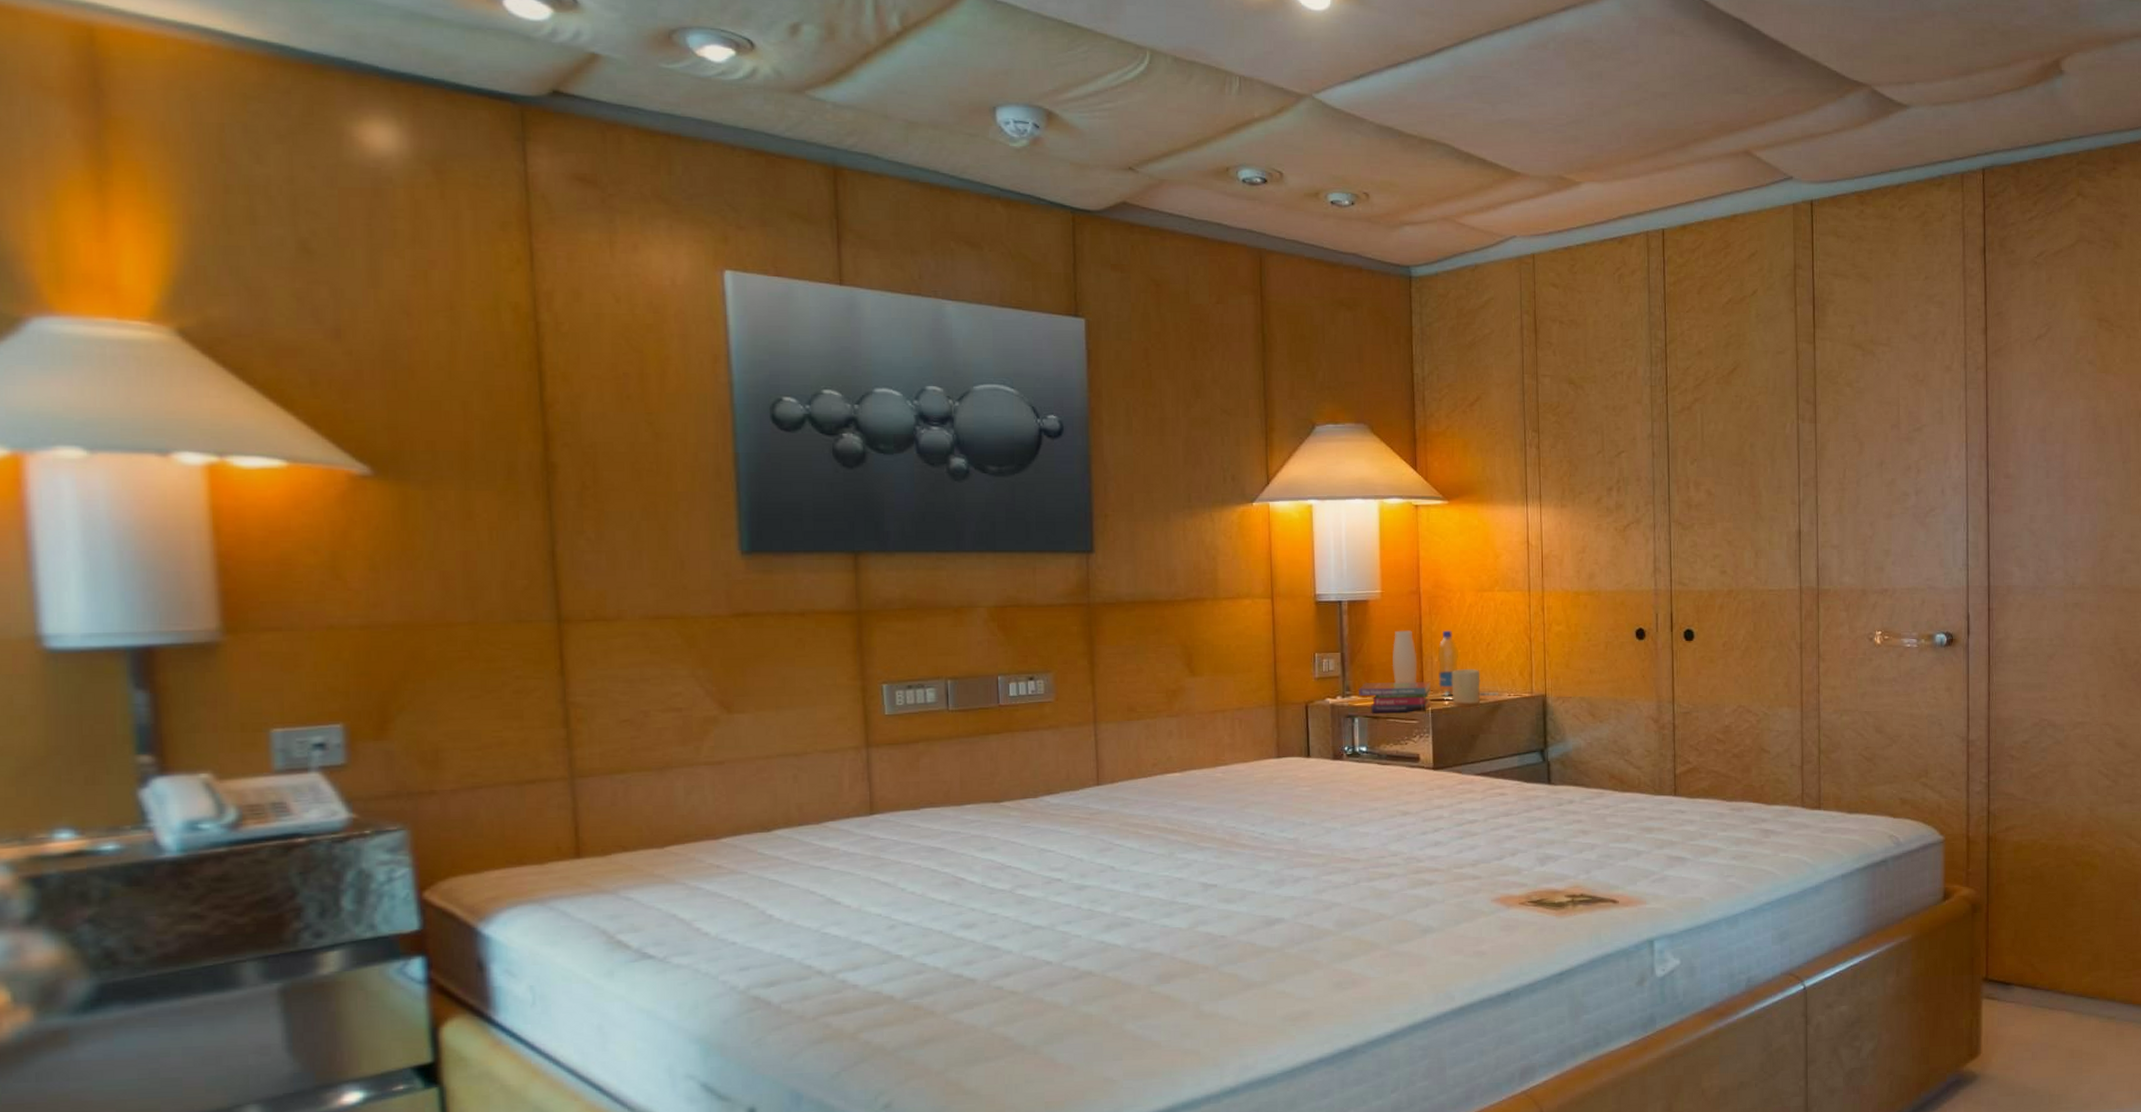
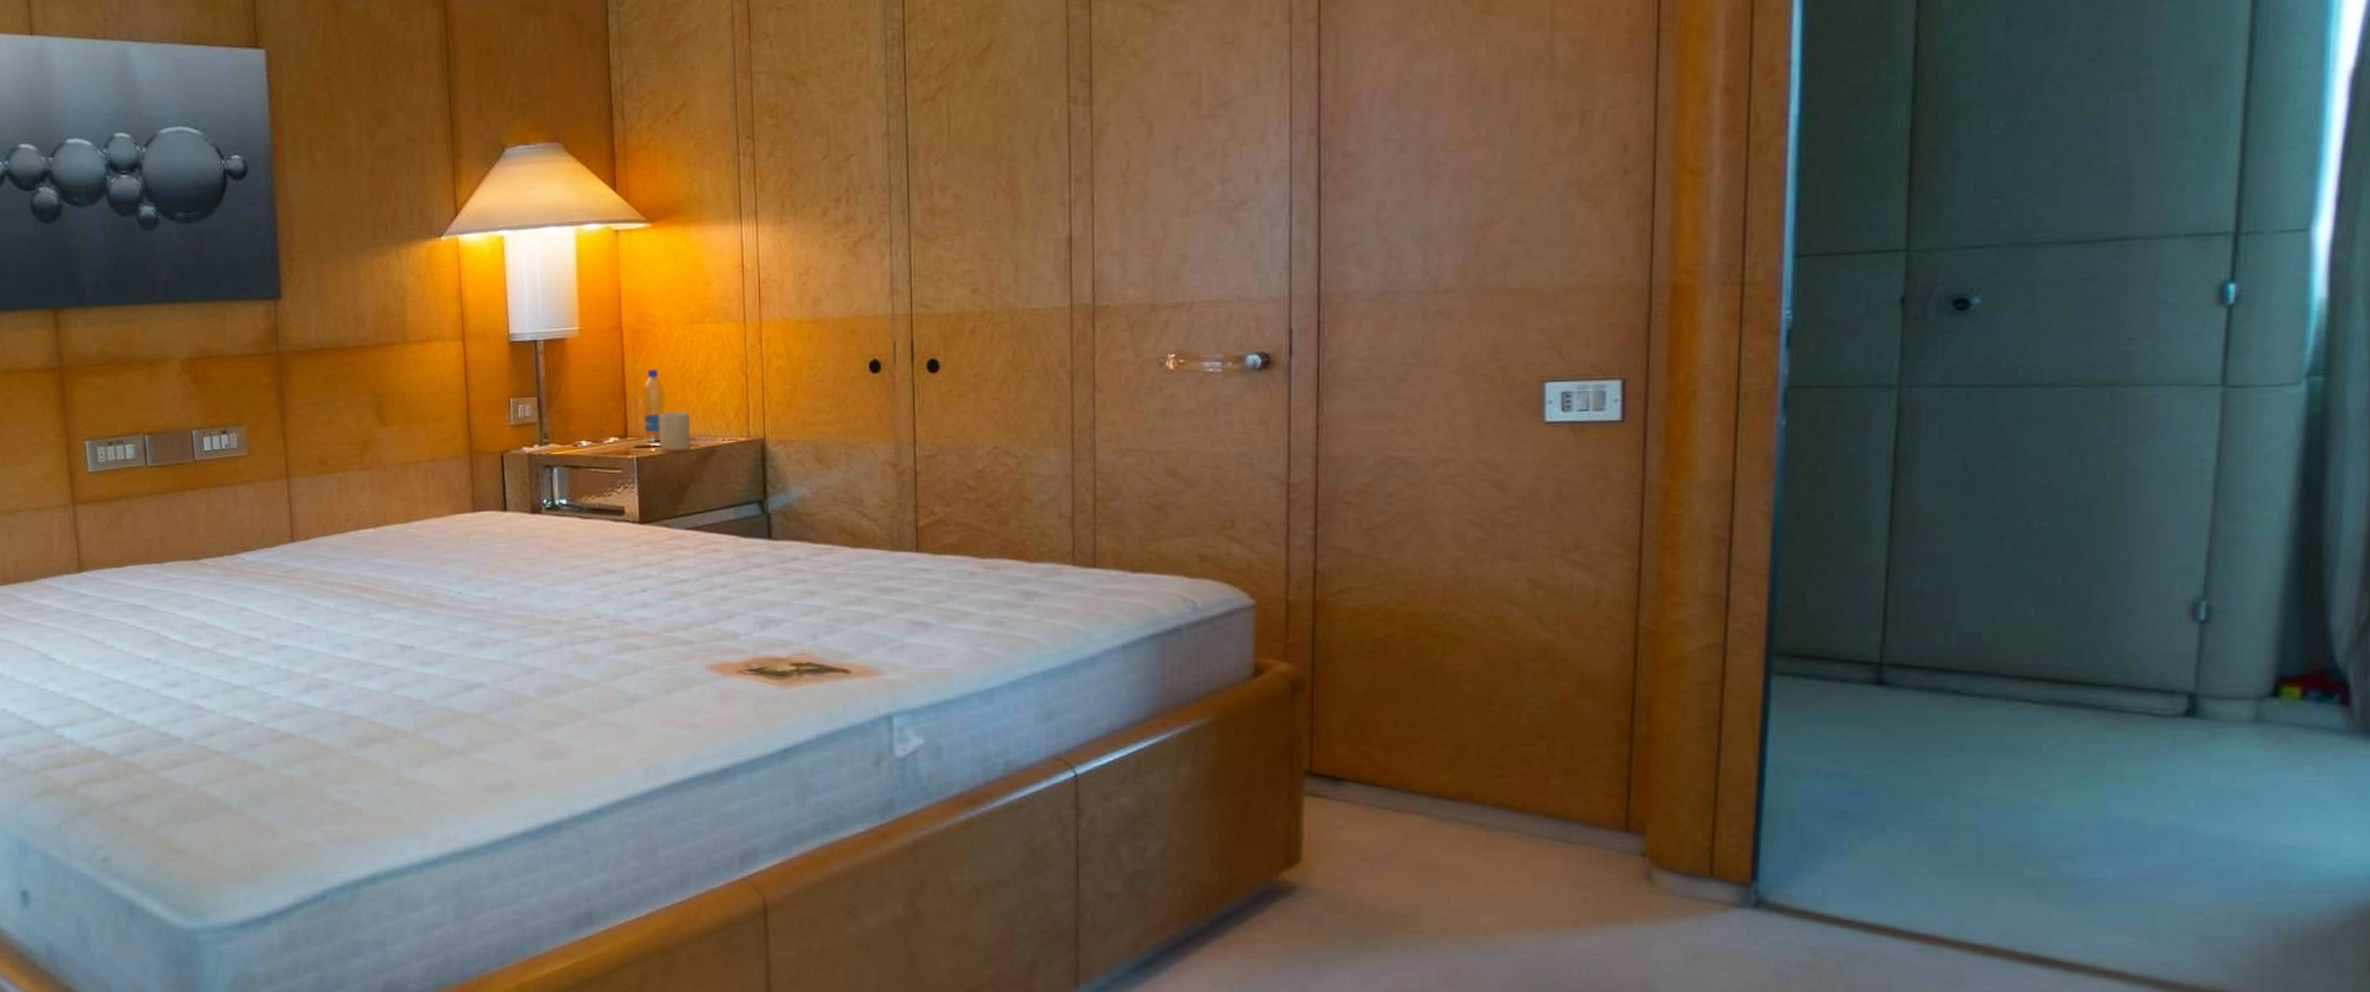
books: present [1359,681,1431,713] -> none [557,426,636,462]
vase: present [1392,630,1417,684] -> none [592,370,621,430]

